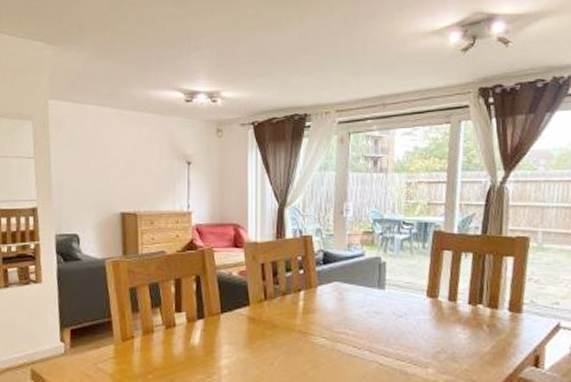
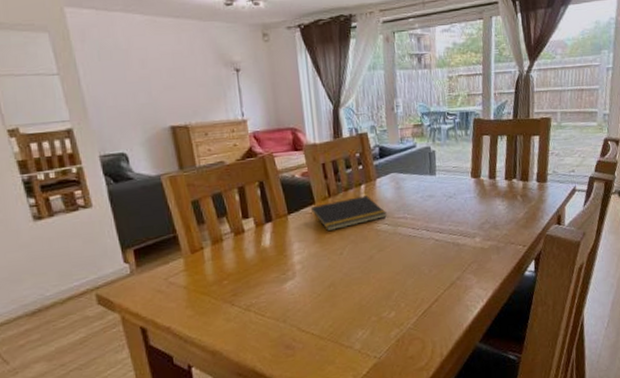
notepad: none [244,303,325,338] -> present [310,195,387,232]

